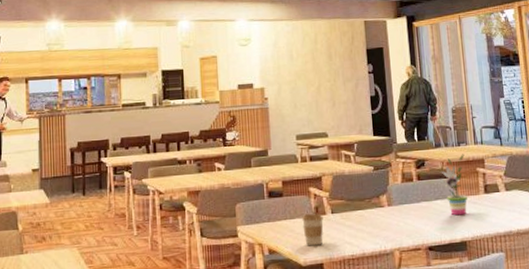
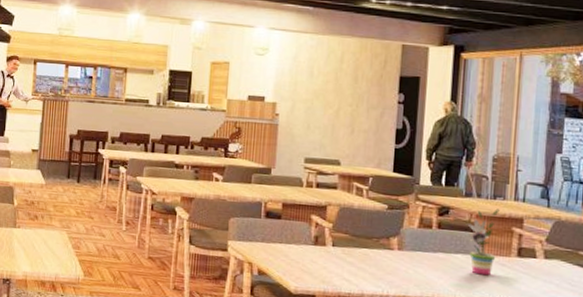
coffee cup: present [302,213,323,246] -> none [298,242,322,277]

